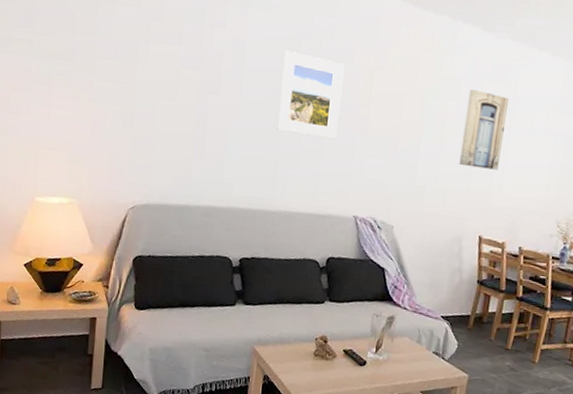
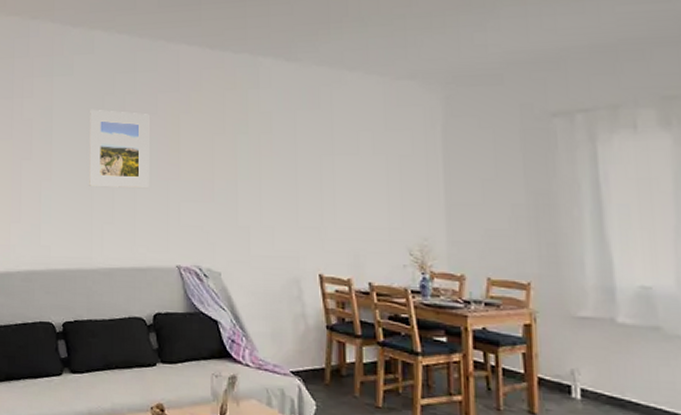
wall art: present [459,88,509,170] -> none [281,119,328,200]

